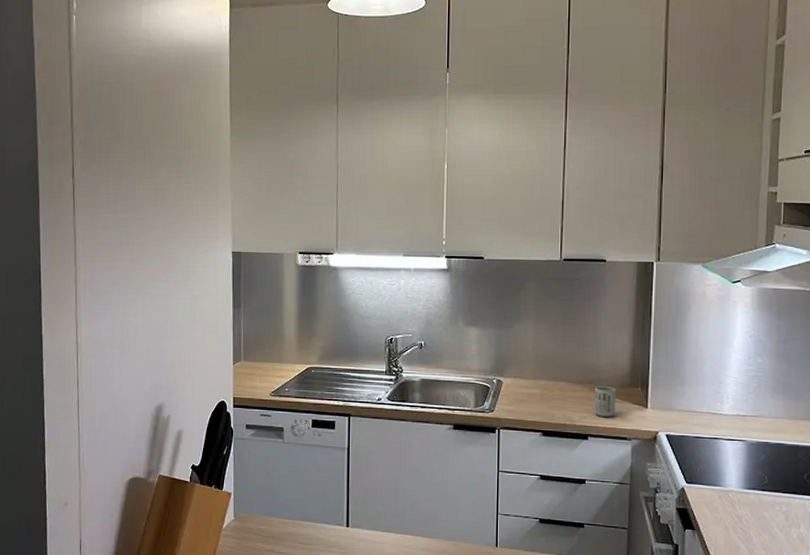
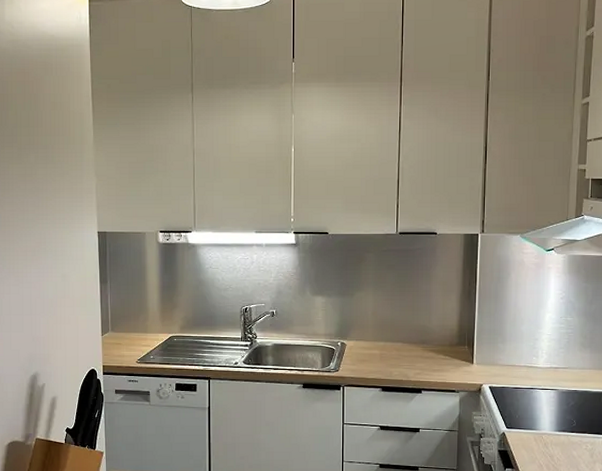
cup: present [594,386,617,418] -> none [427,346,446,374]

